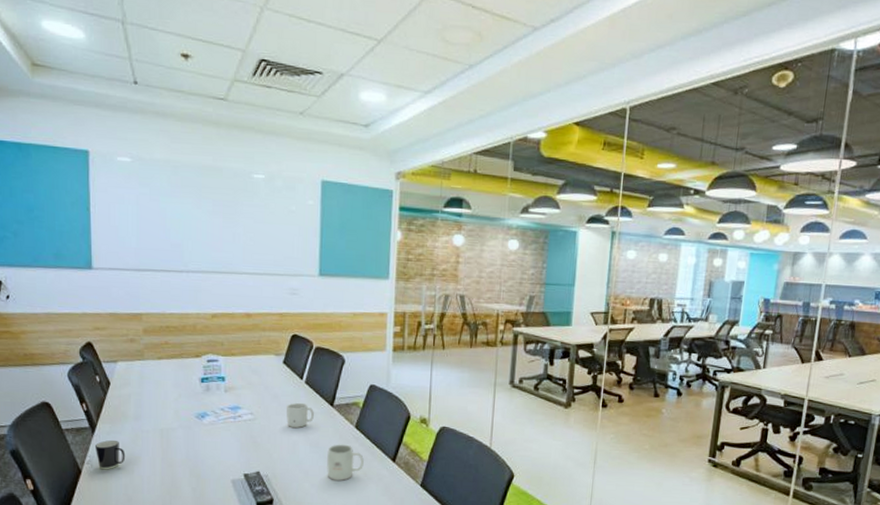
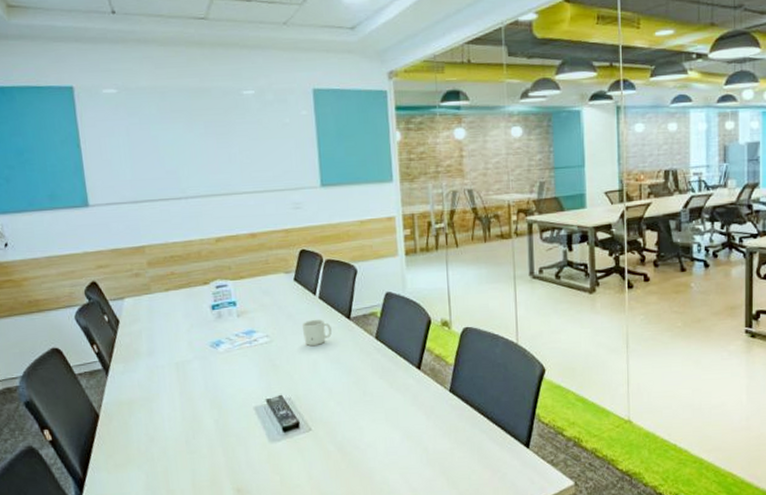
mug: present [96,440,126,470] -> none [111,380,143,412]
mug: present [327,444,364,481] -> none [349,357,388,396]

